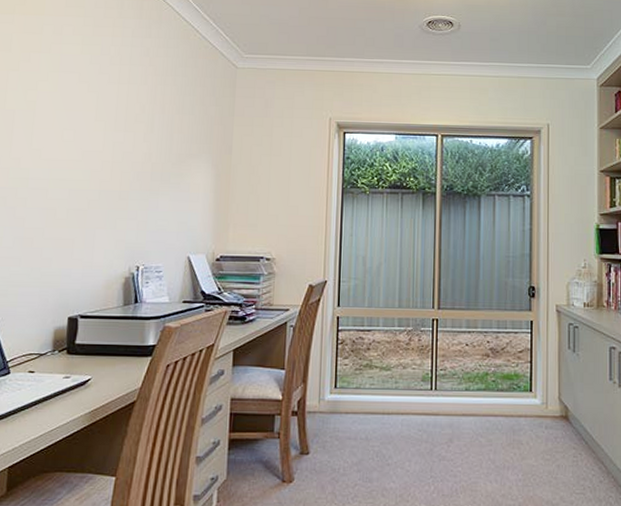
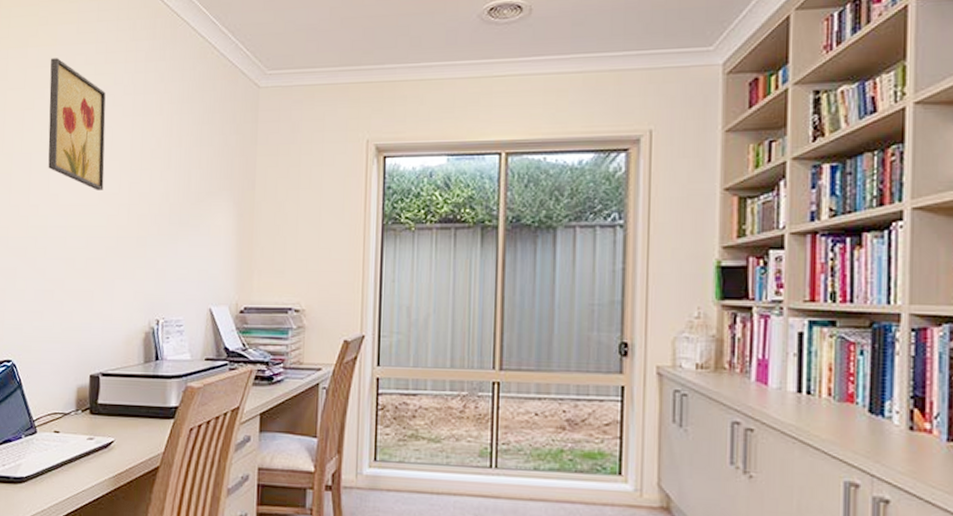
wall art: none [32,26,92,148] -> present [48,58,106,190]

